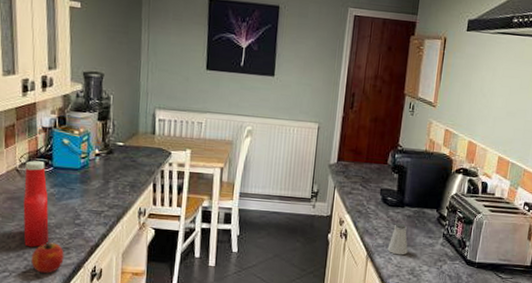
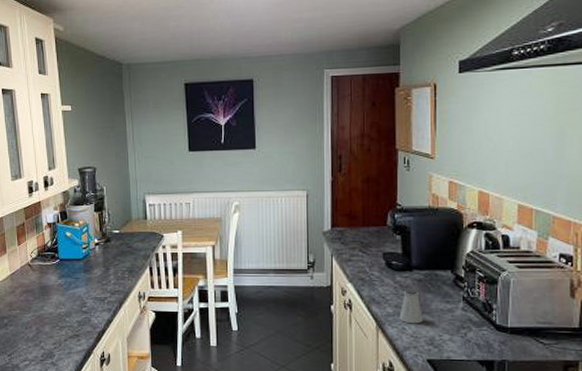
ketchup bottle: present [23,160,49,248] -> none [35,255,61,336]
fruit: present [31,241,64,273] -> none [47,330,75,360]

